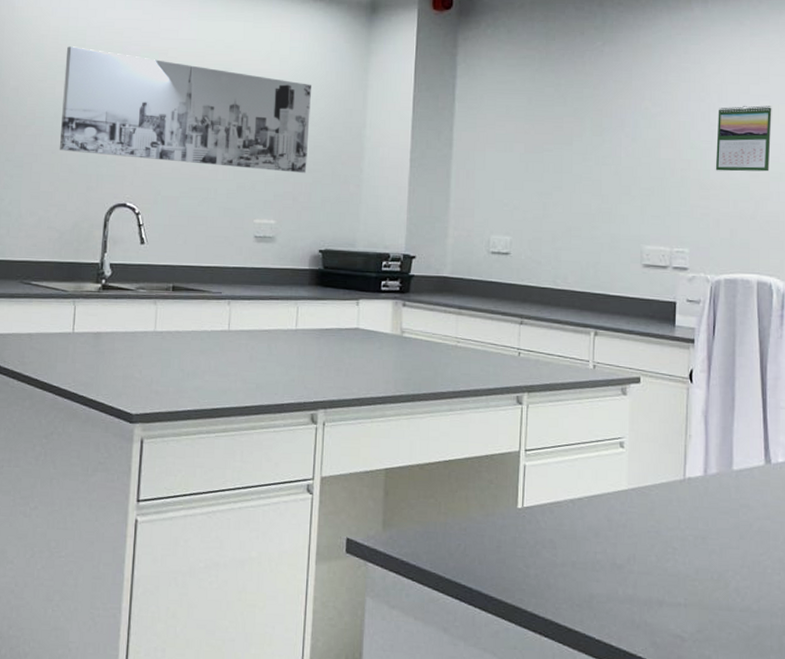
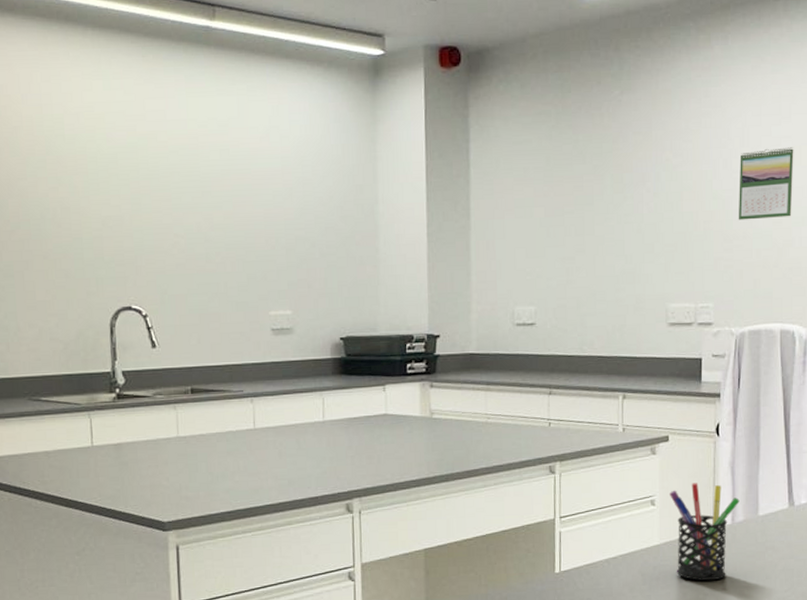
wall art: present [59,46,311,173] -> none [44,137,320,258]
pen holder: none [638,428,713,535] -> present [669,483,740,581]

